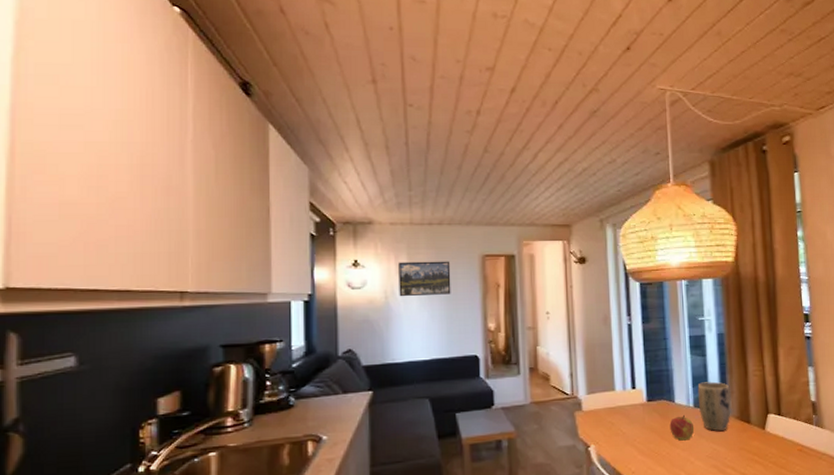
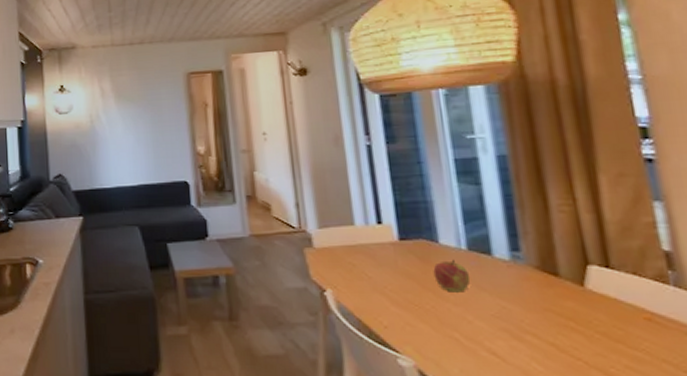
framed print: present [398,261,451,297] -> none [102,81,156,121]
plant pot: present [697,381,731,432] -> none [471,218,526,285]

